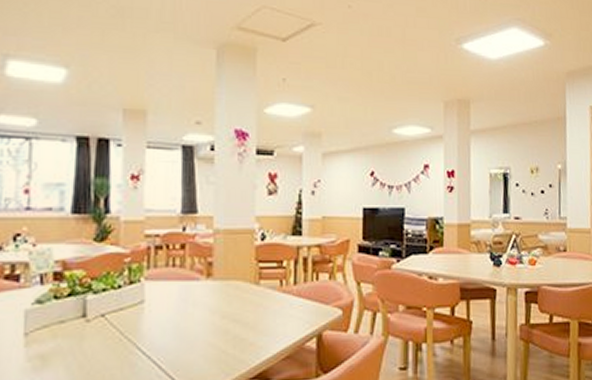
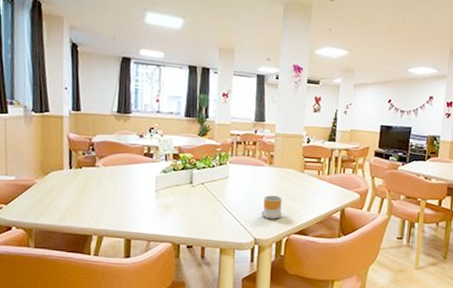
mug: none [197,323,231,361] -> present [261,195,282,219]

